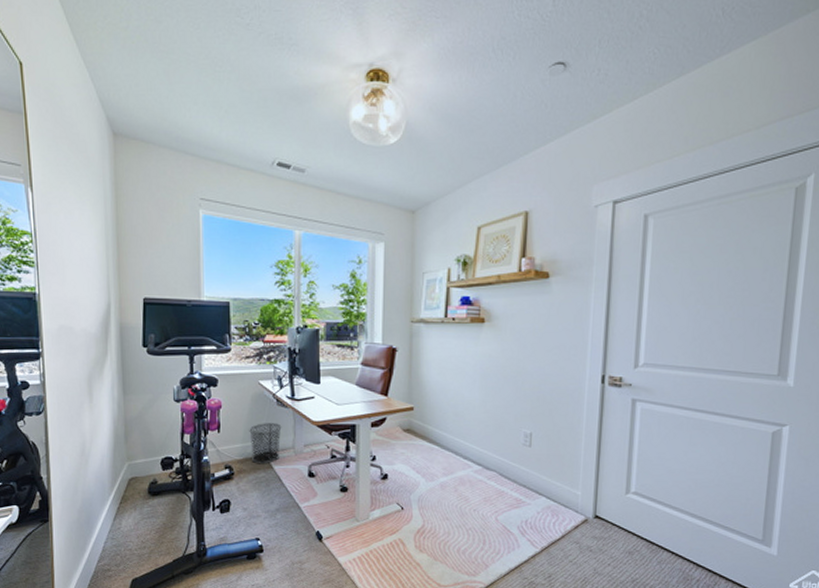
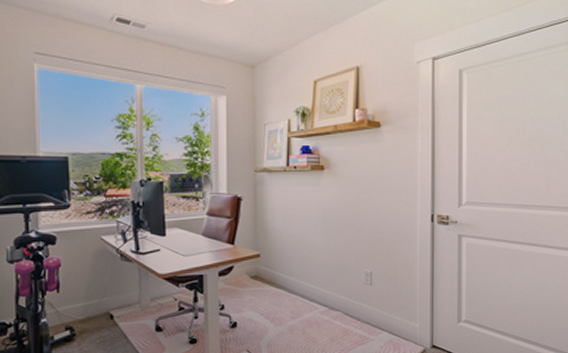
waste bin: present [249,423,282,464] -> none [91,279,127,323]

